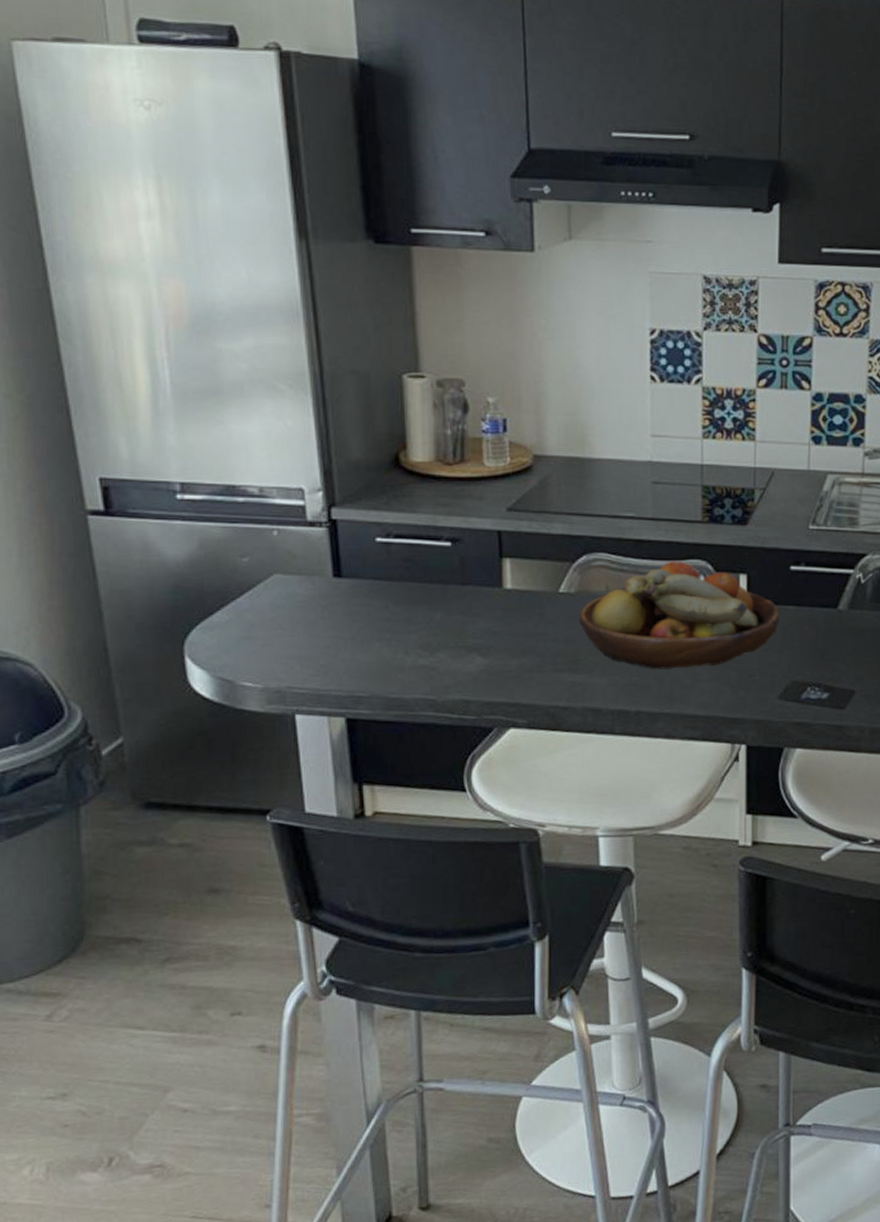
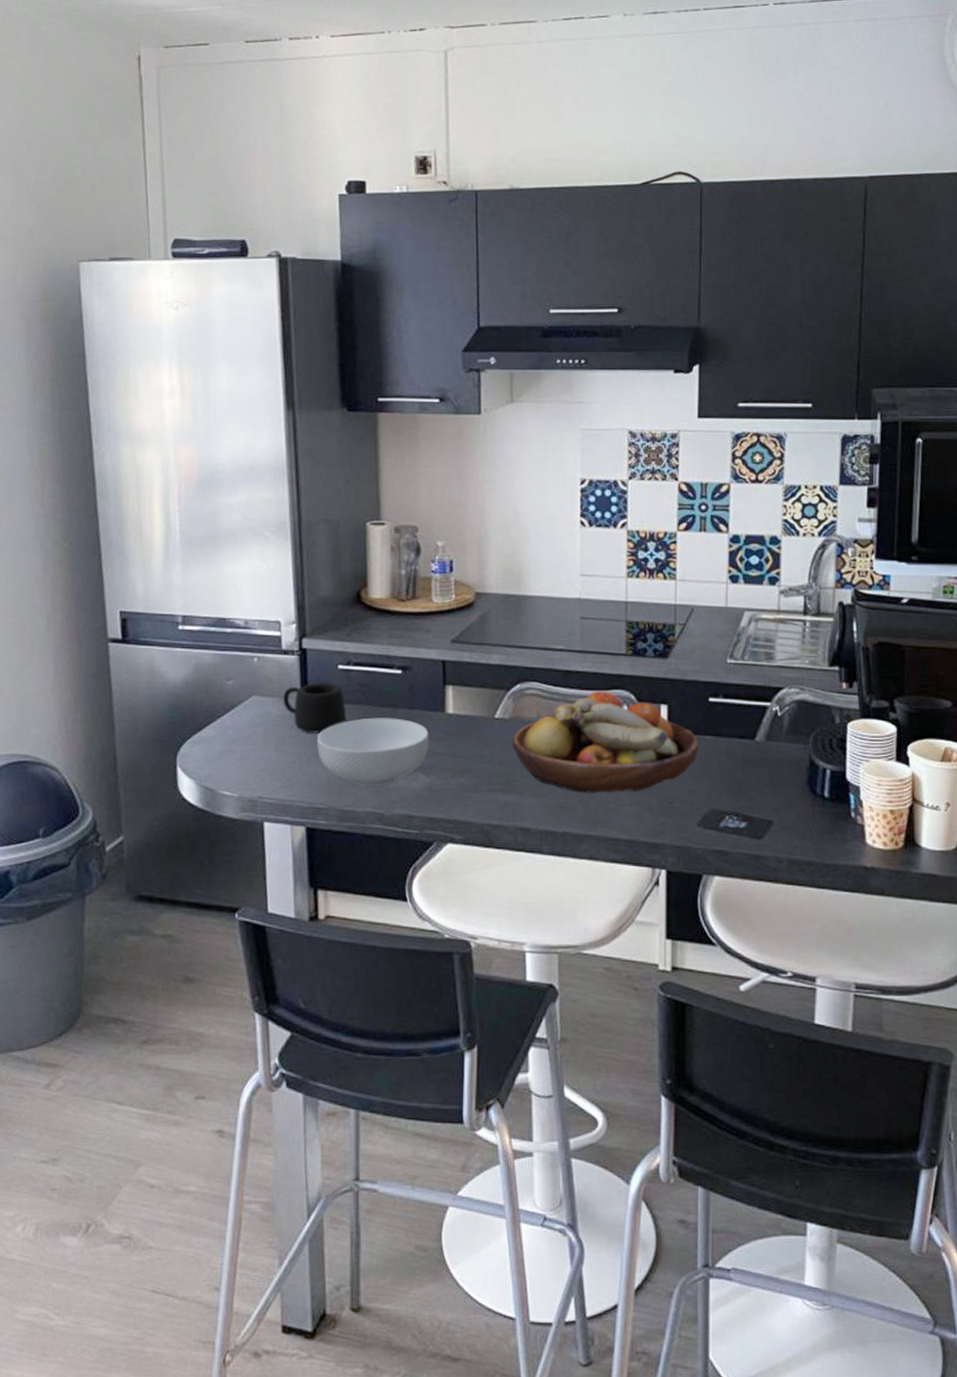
mug: none [311,558,388,614] -> present [283,683,346,733]
cereal bowl: none [354,595,484,672] -> present [317,718,428,787]

